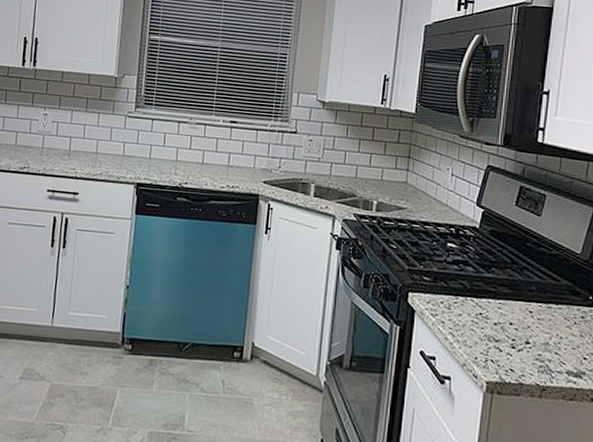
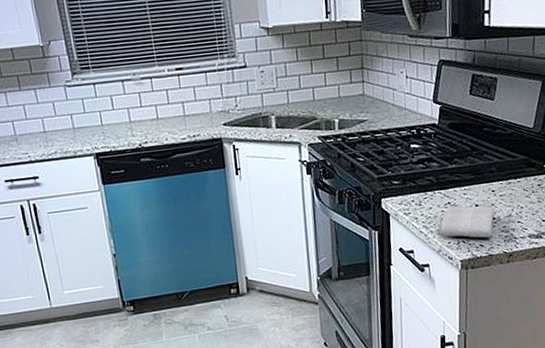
washcloth: none [467,317,530,363] -> present [440,205,495,238]

